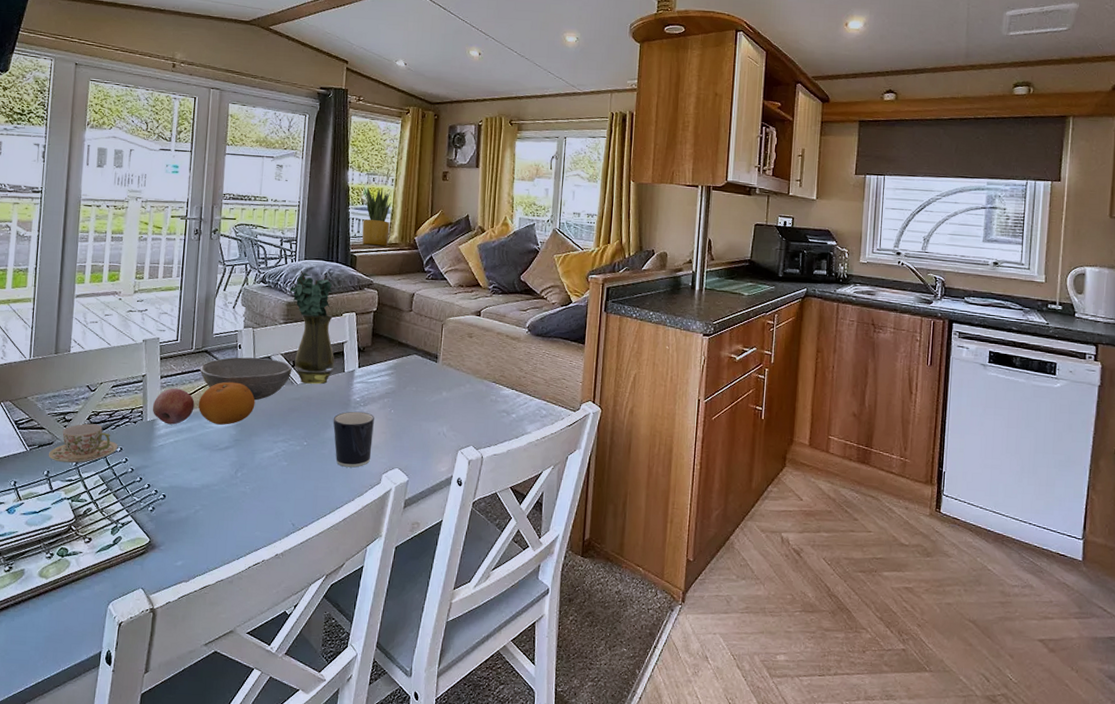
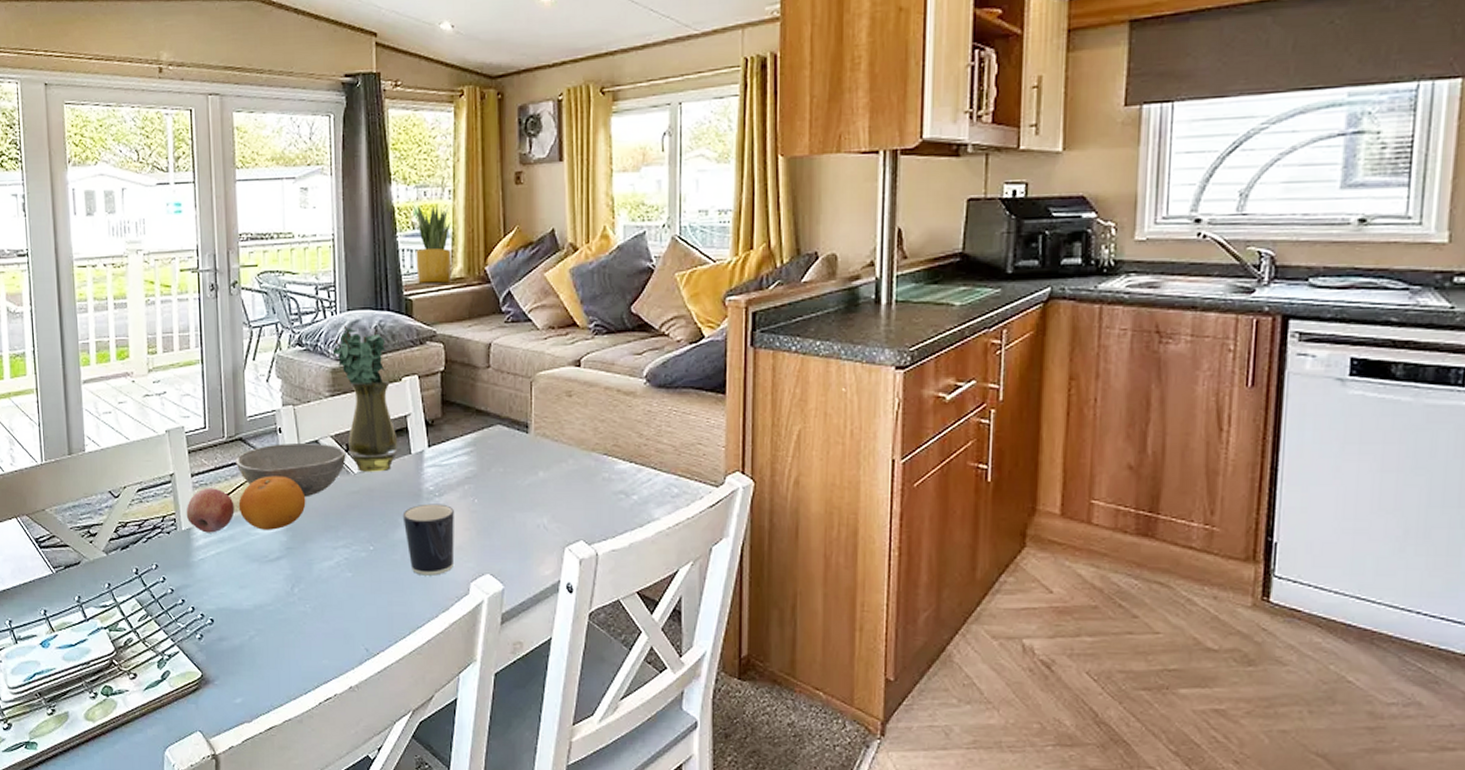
teacup: present [48,423,118,464] -> none [76,537,153,586]

